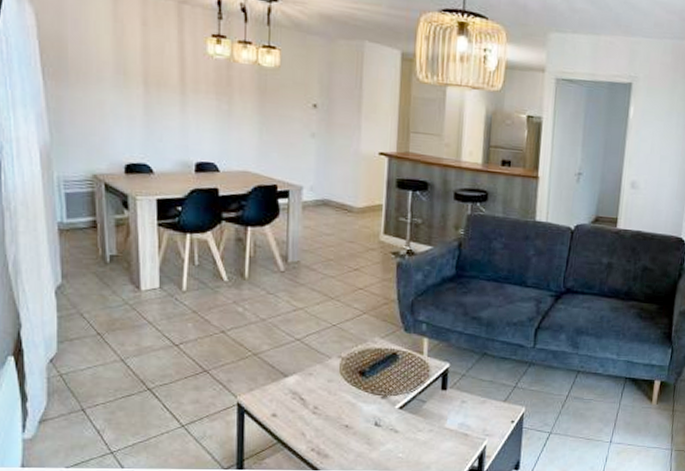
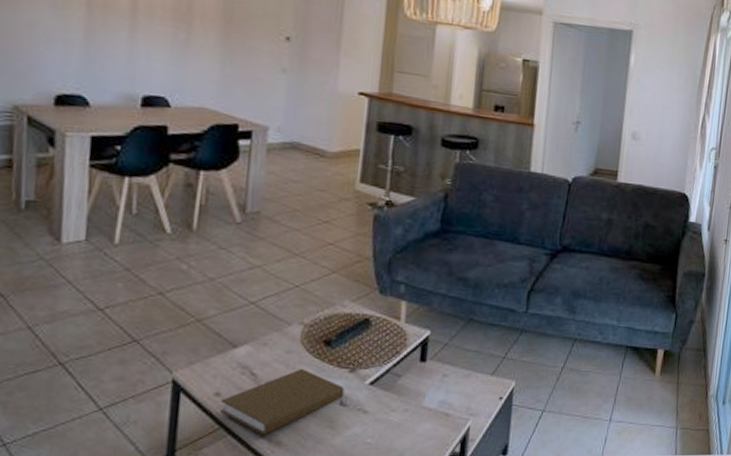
book: none [276,394,378,449] -> present [219,368,345,436]

